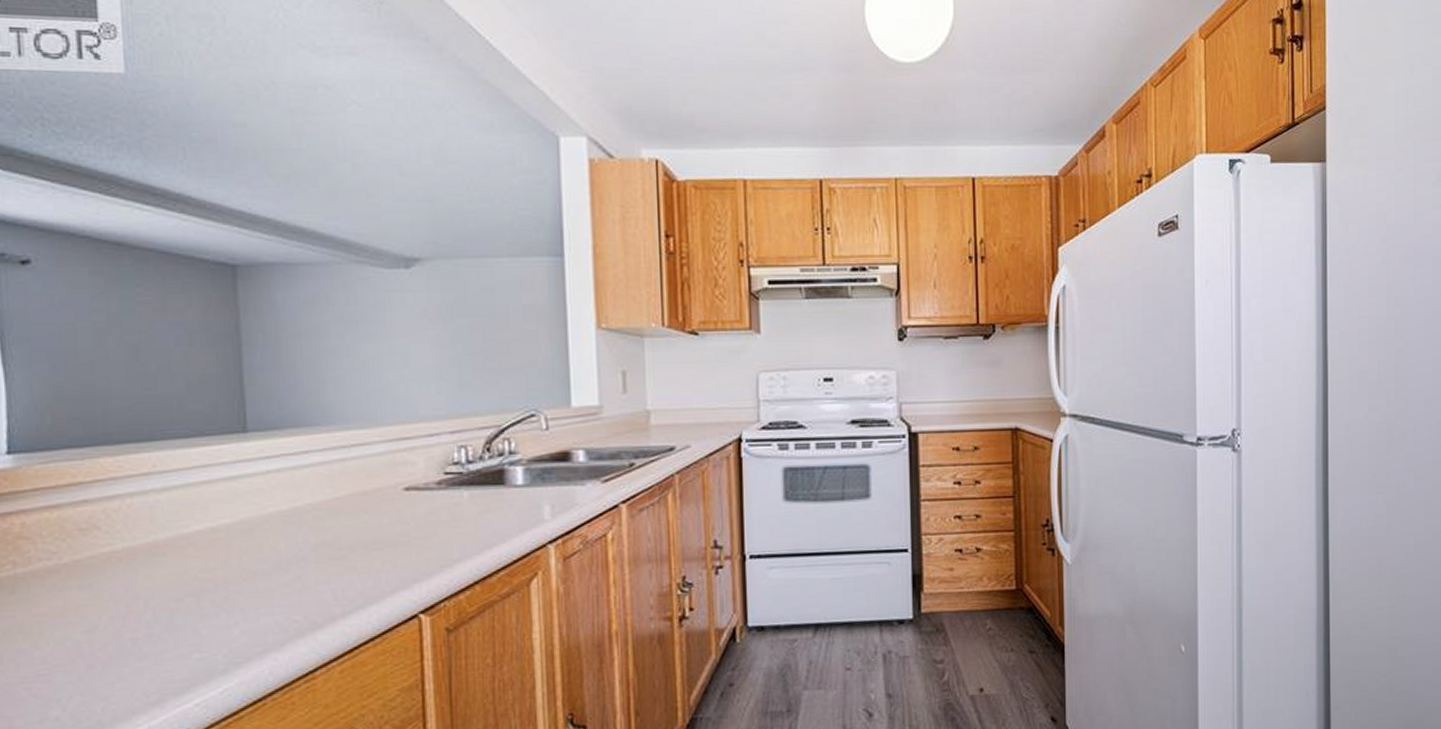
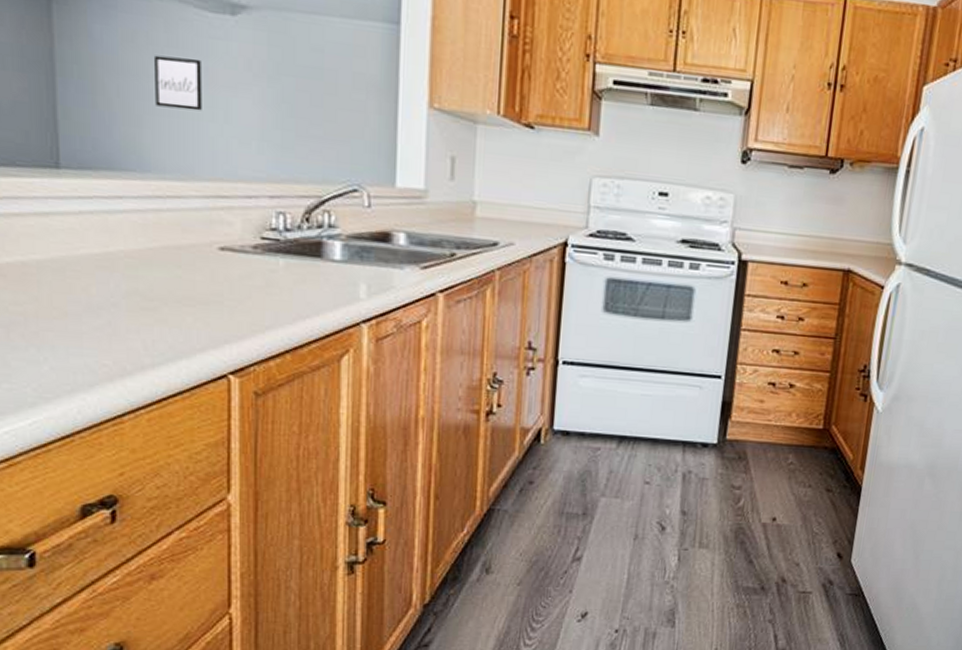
wall art: none [335,312,381,361] -> present [155,55,202,111]

